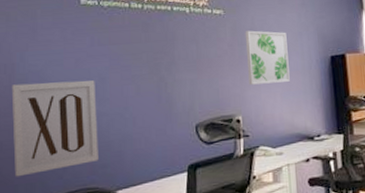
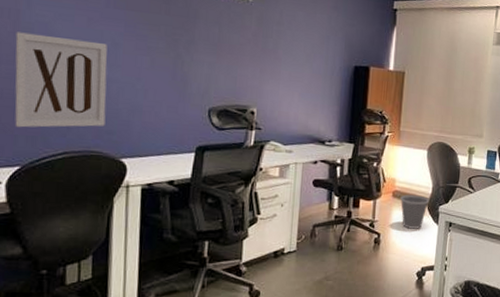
wall art: present [245,30,290,85] -> none [268,23,314,83]

